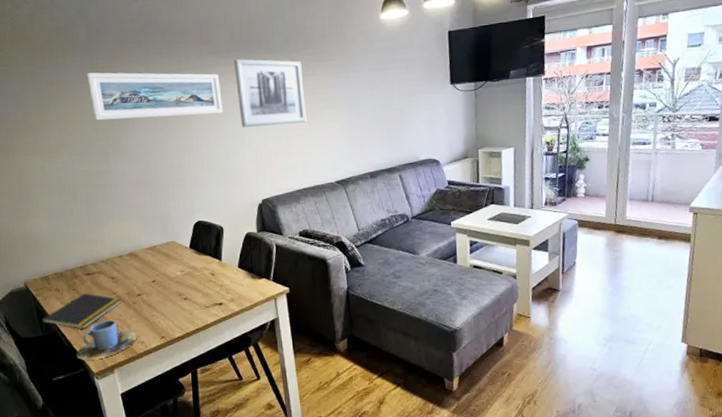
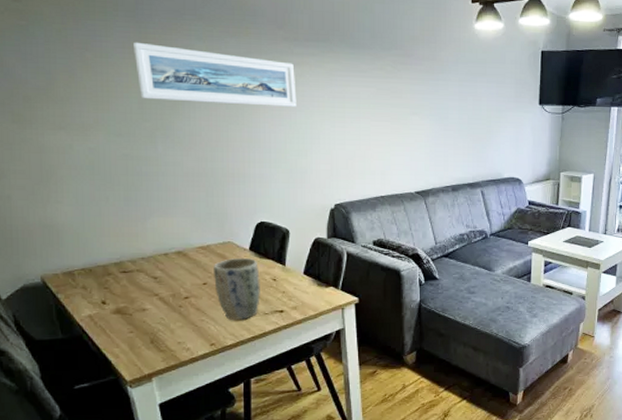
notepad: present [41,293,122,331] -> none [62,293,165,333]
cup: present [76,320,136,361] -> none [106,324,181,367]
plant pot: none [160,256,202,314] -> present [214,258,260,320]
wall art: present [234,59,307,127] -> none [313,50,389,127]

